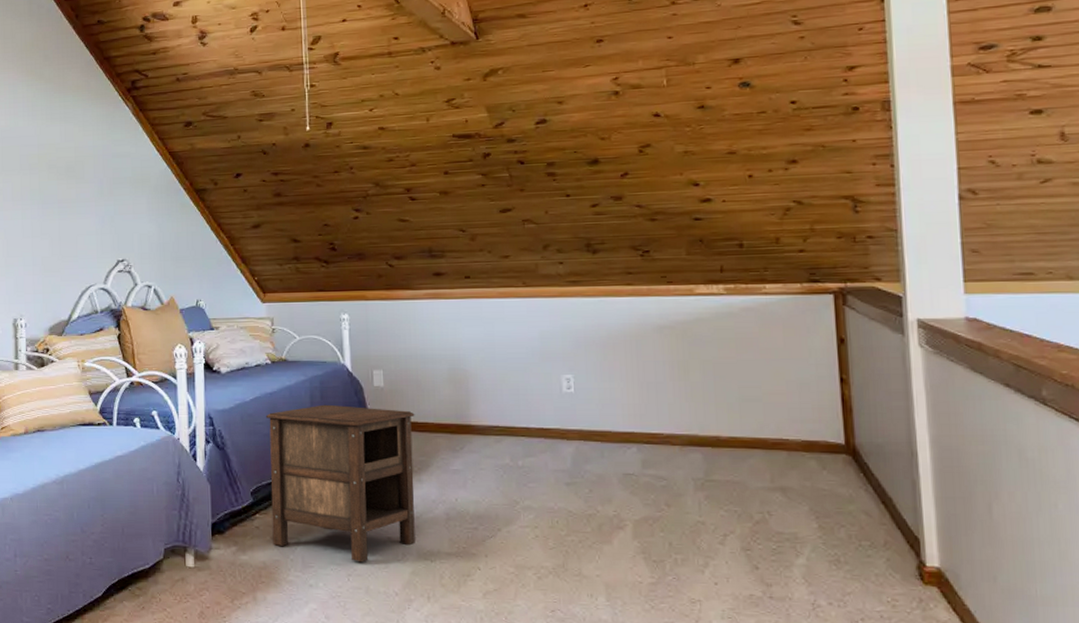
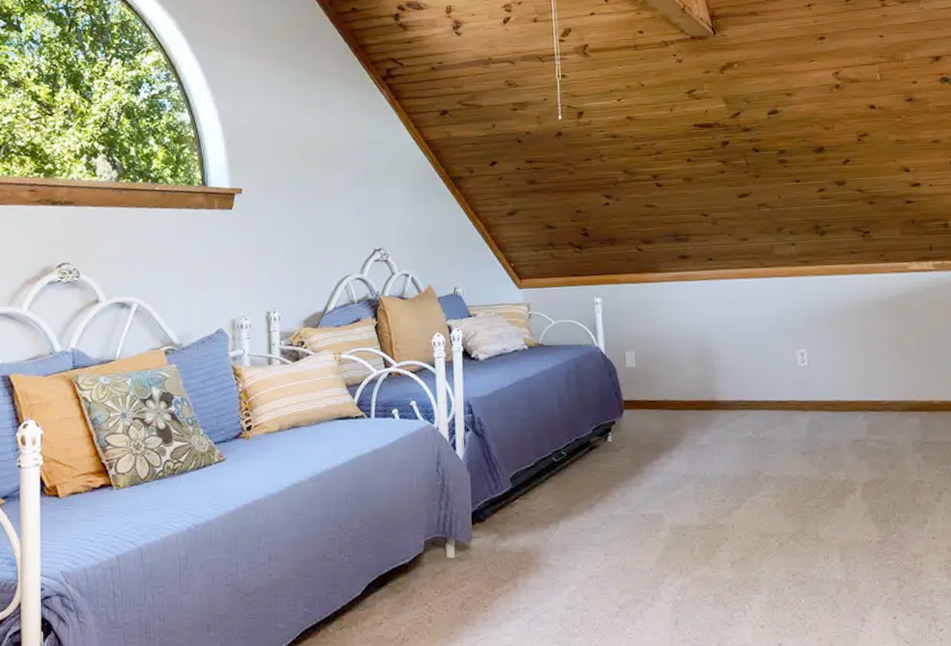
nightstand: present [265,404,416,563] -> none [523,387,668,541]

